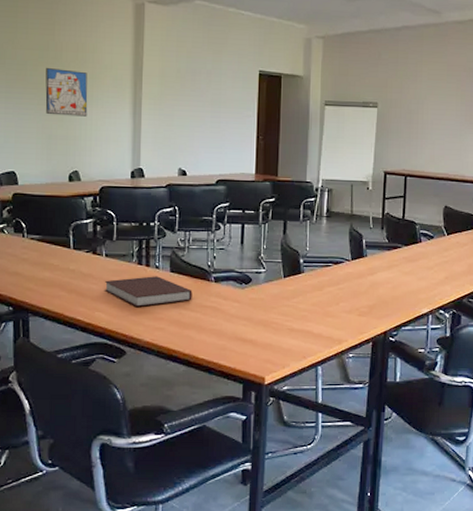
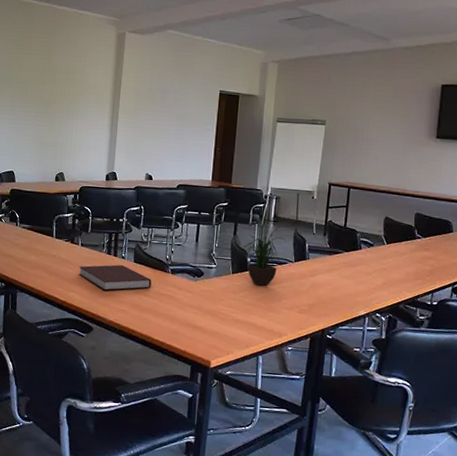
wall art: present [45,68,88,117] -> none [41,87,75,127]
potted plant: none [293,203,340,290] -> present [242,208,285,286]

